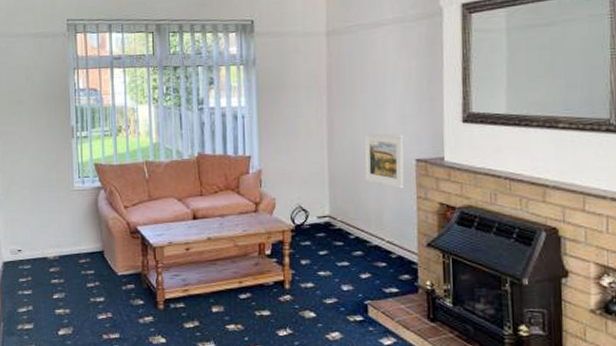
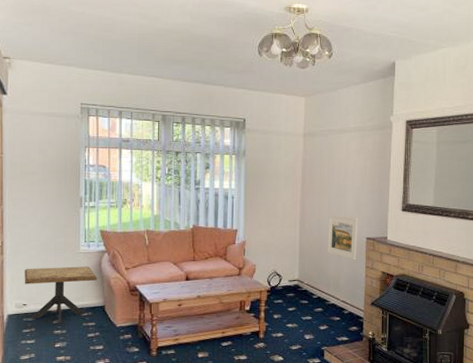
side table: none [17,206,94,271] -> present [24,266,97,323]

